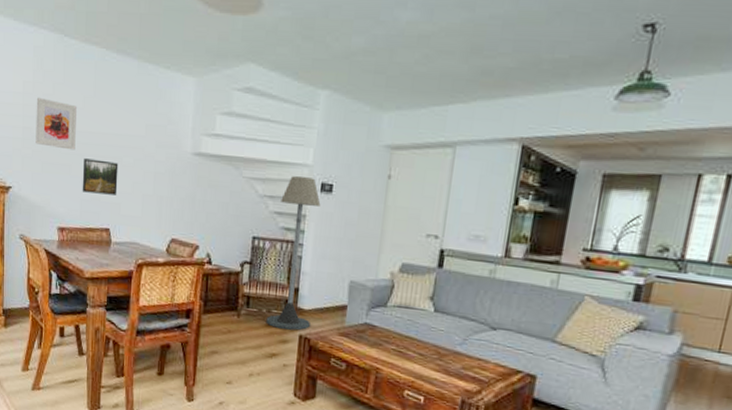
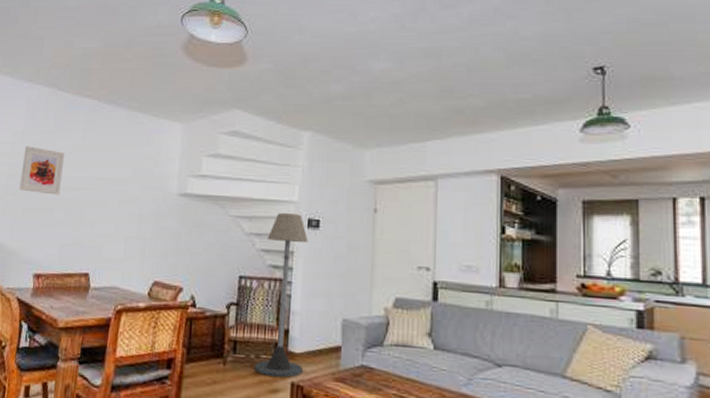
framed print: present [82,158,119,195] -> none [62,203,103,239]

